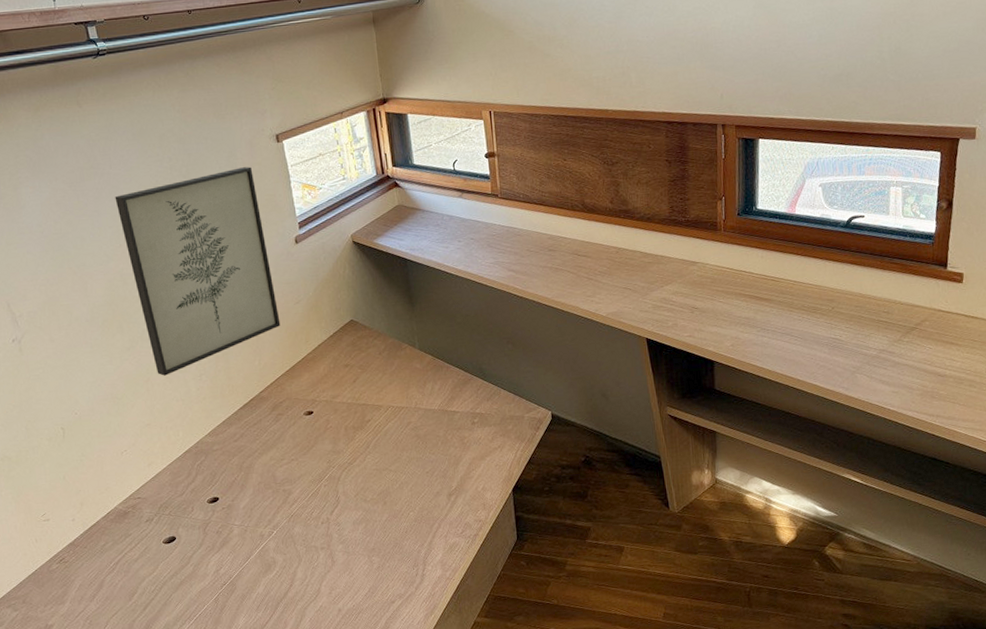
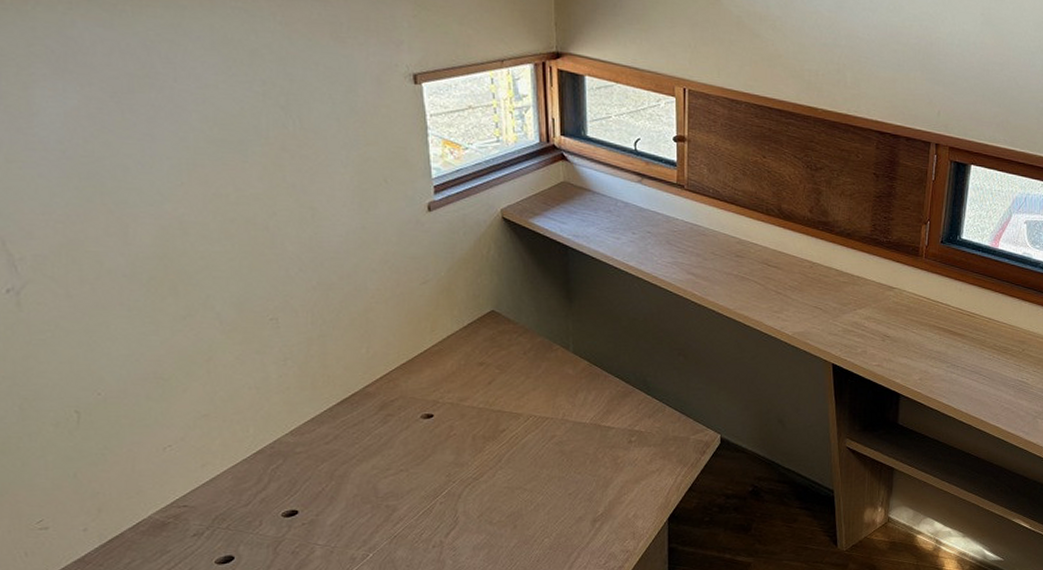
wall art: present [115,166,281,376] -> none [178,107,400,356]

